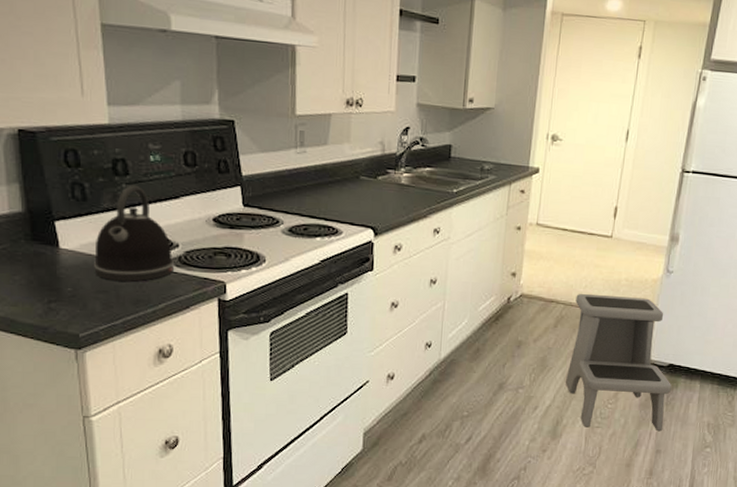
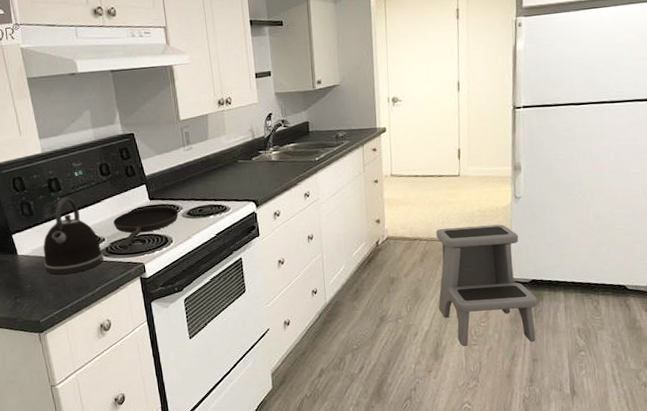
frying pan: none [193,214,278,261] -> present [113,206,179,249]

